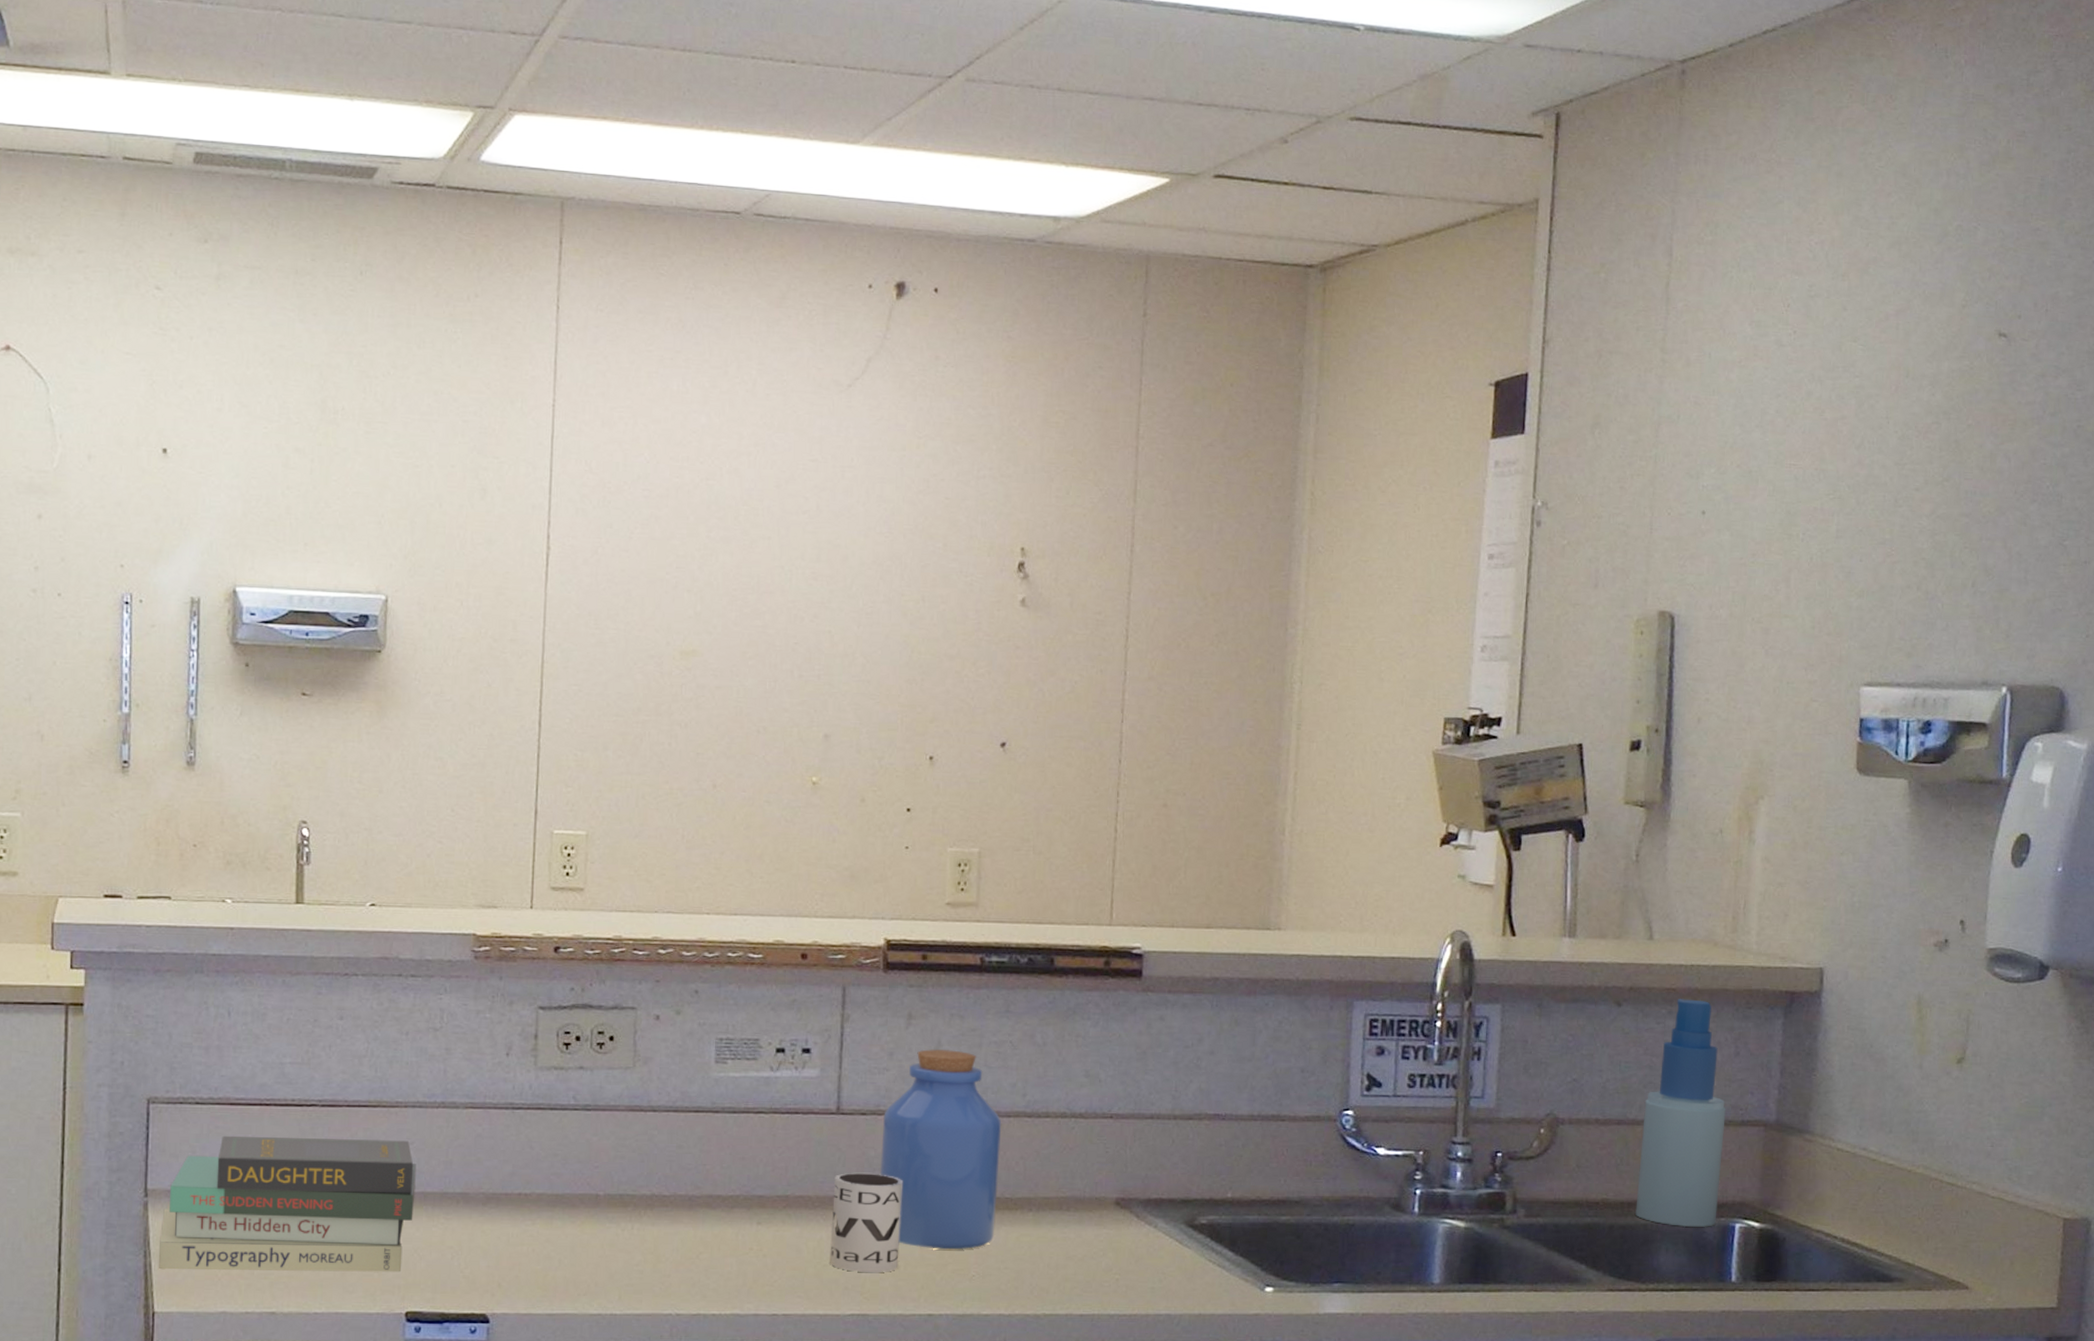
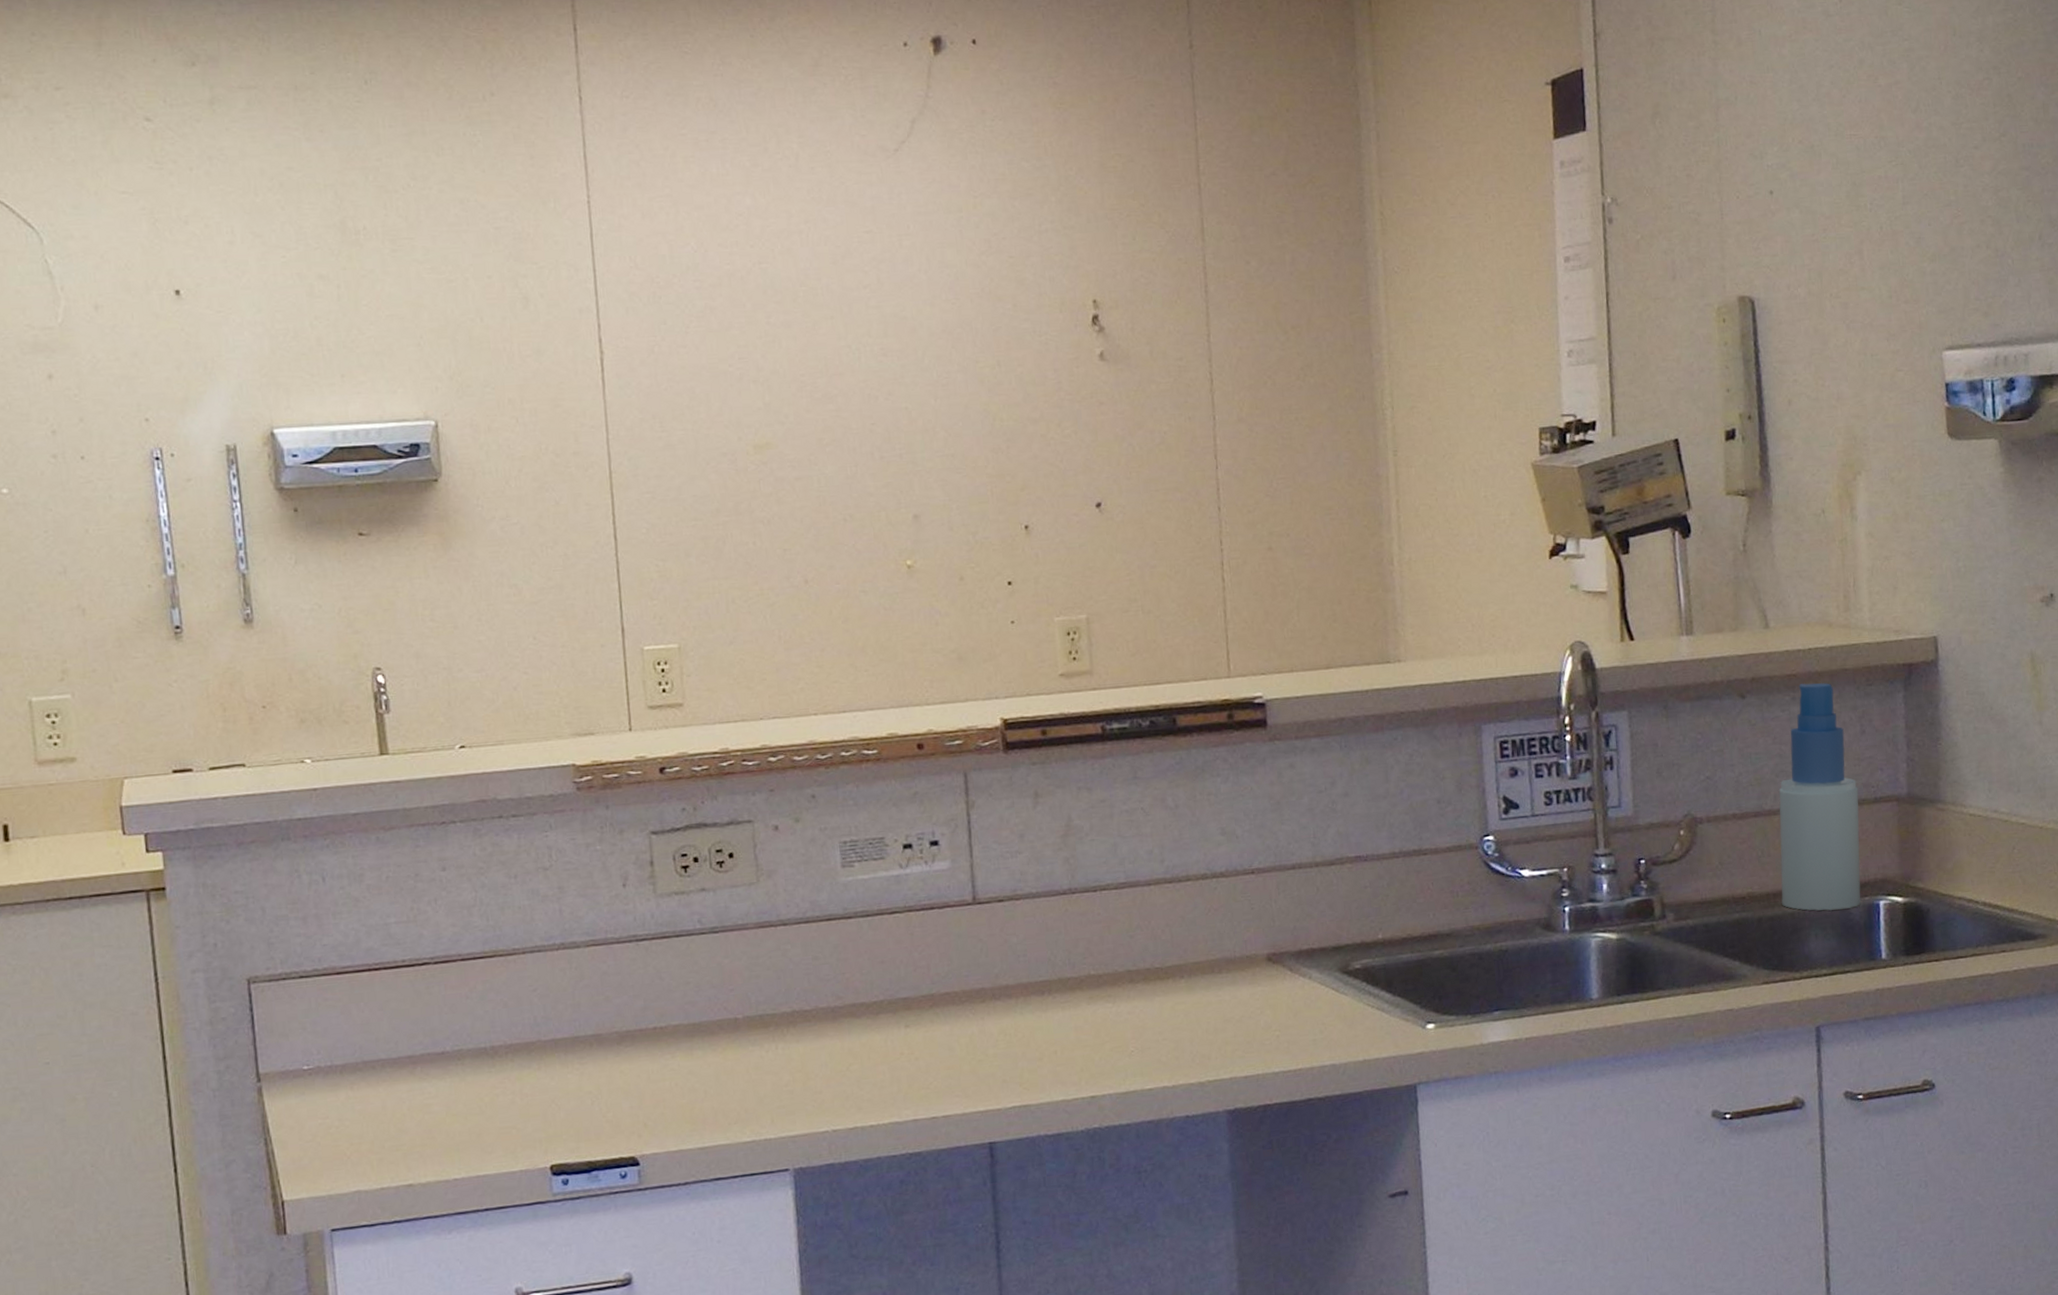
books: present [159,1135,416,1272] -> none [279,988,546,1156]
cup: present [830,1172,904,1273] -> none [979,959,1055,1063]
jar: present [879,1049,1002,1250] -> none [1021,824,1149,1030]

